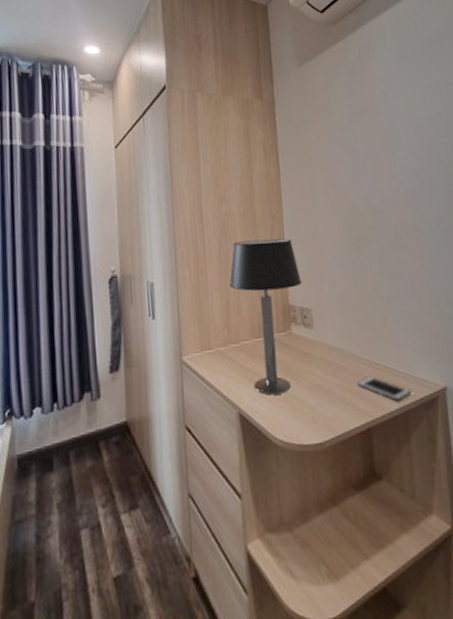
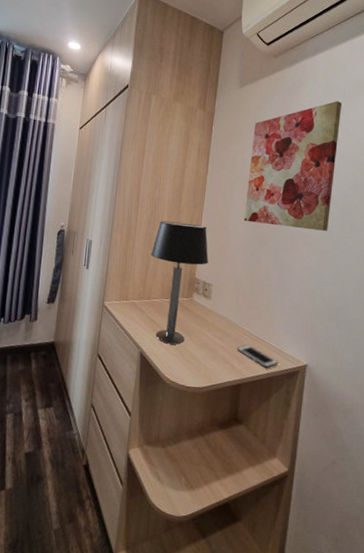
wall art: none [324,63,436,225] -> present [244,101,343,231]

